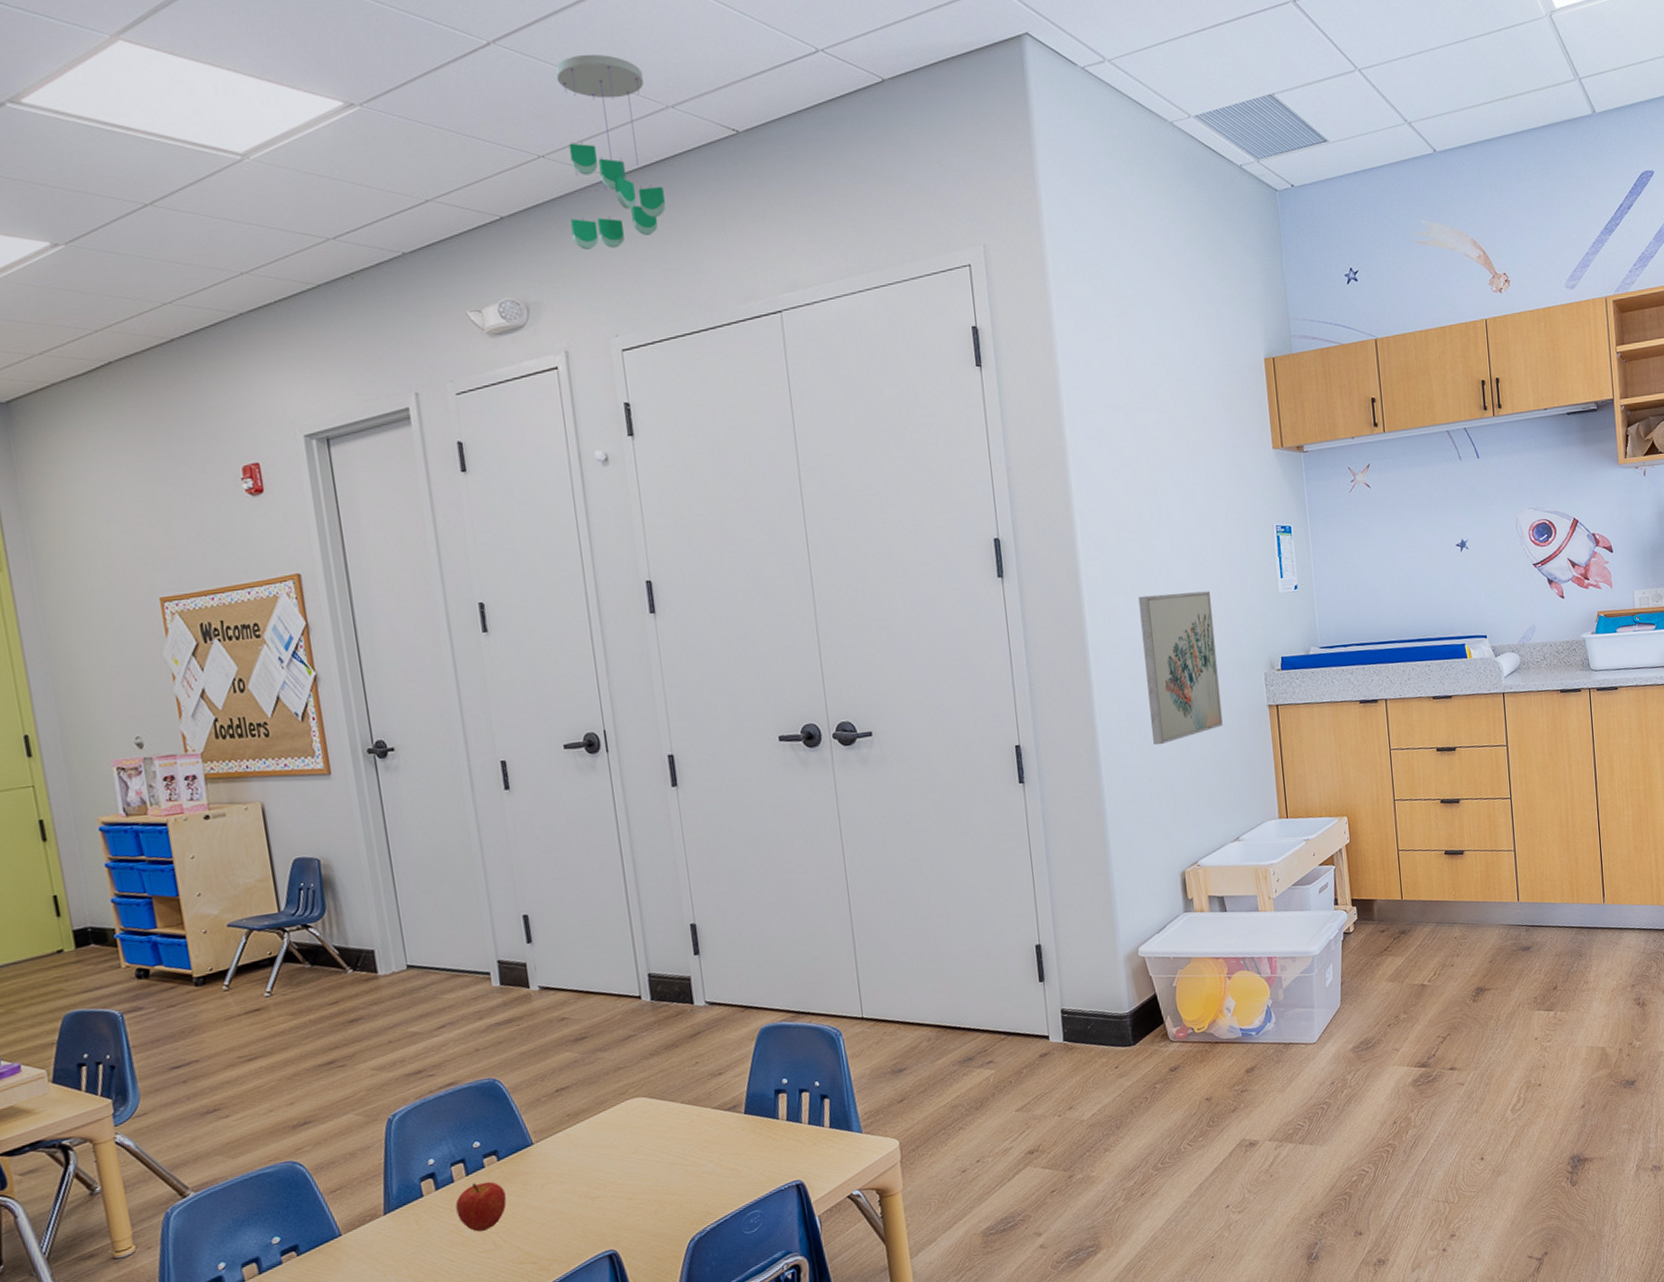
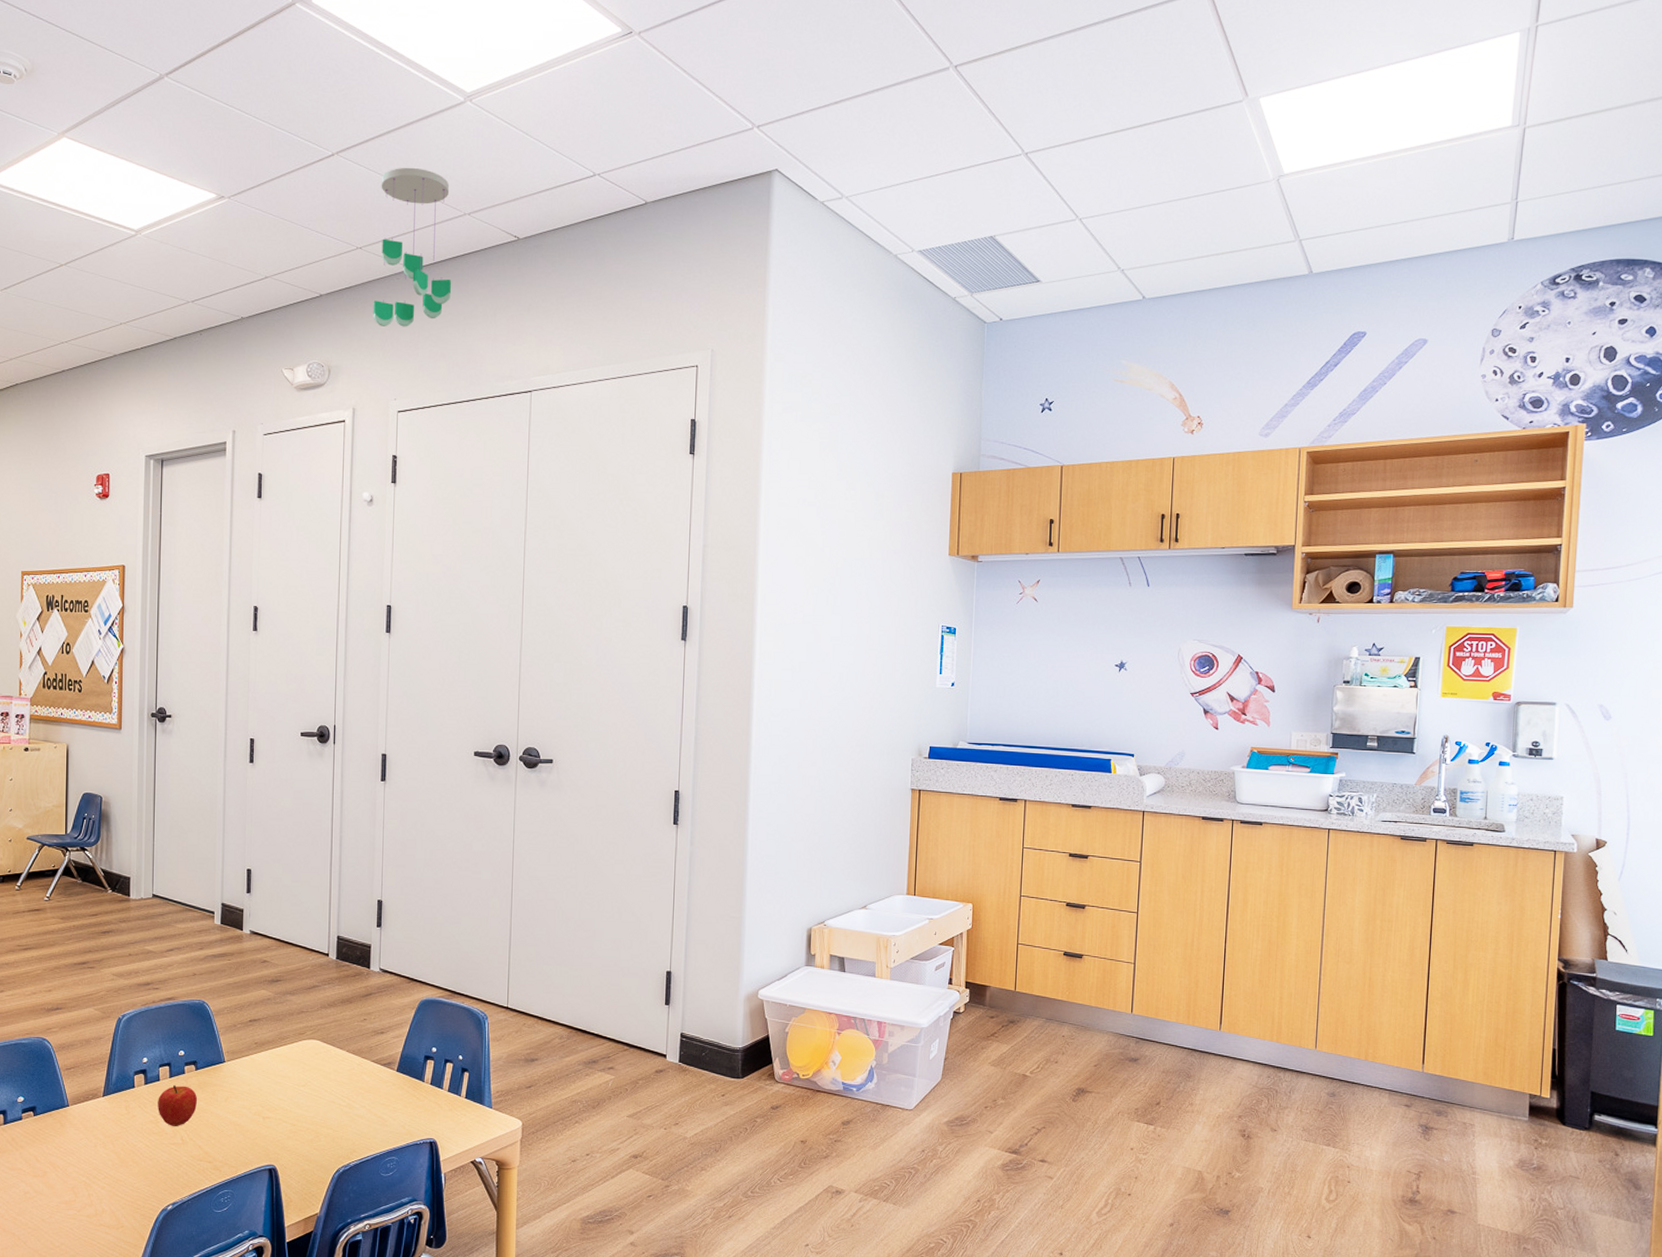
wall art: present [1138,591,1223,745] -> none [799,674,871,810]

